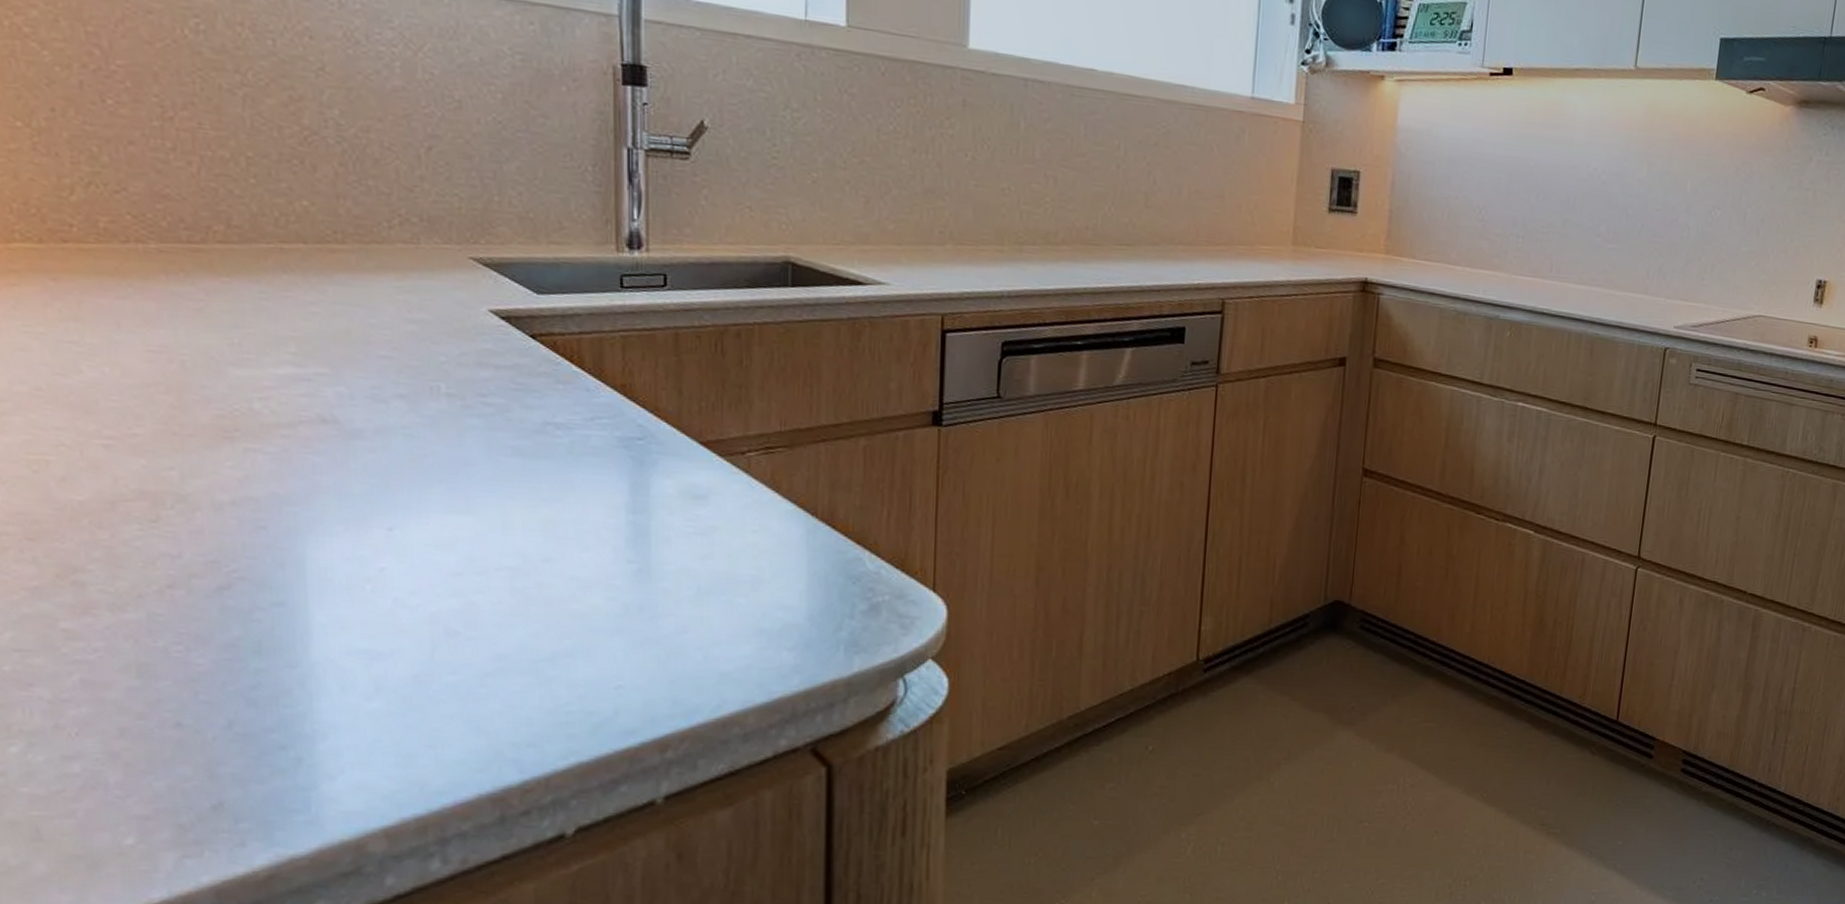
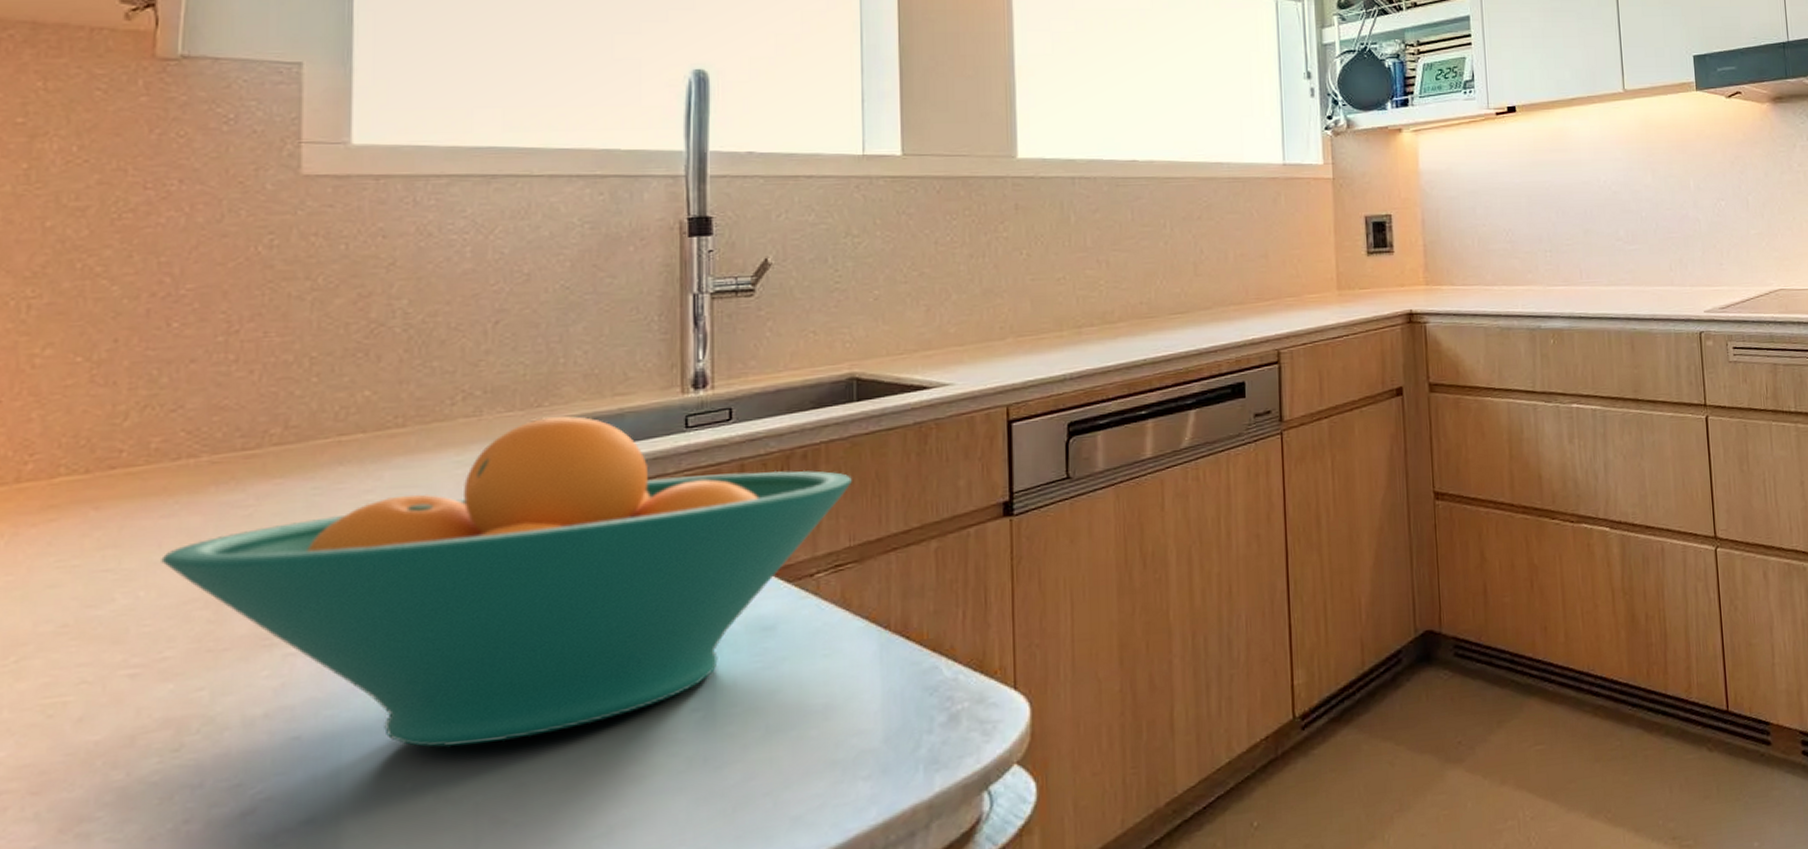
fruit bowl: none [121,255,786,561] -> present [161,415,853,748]

